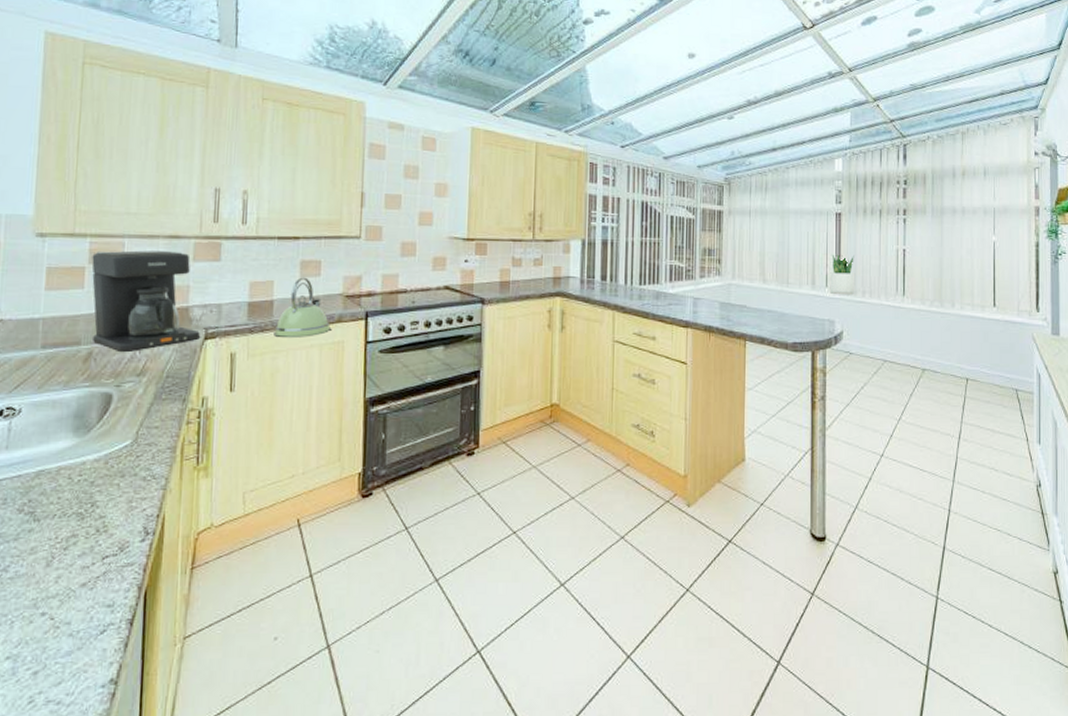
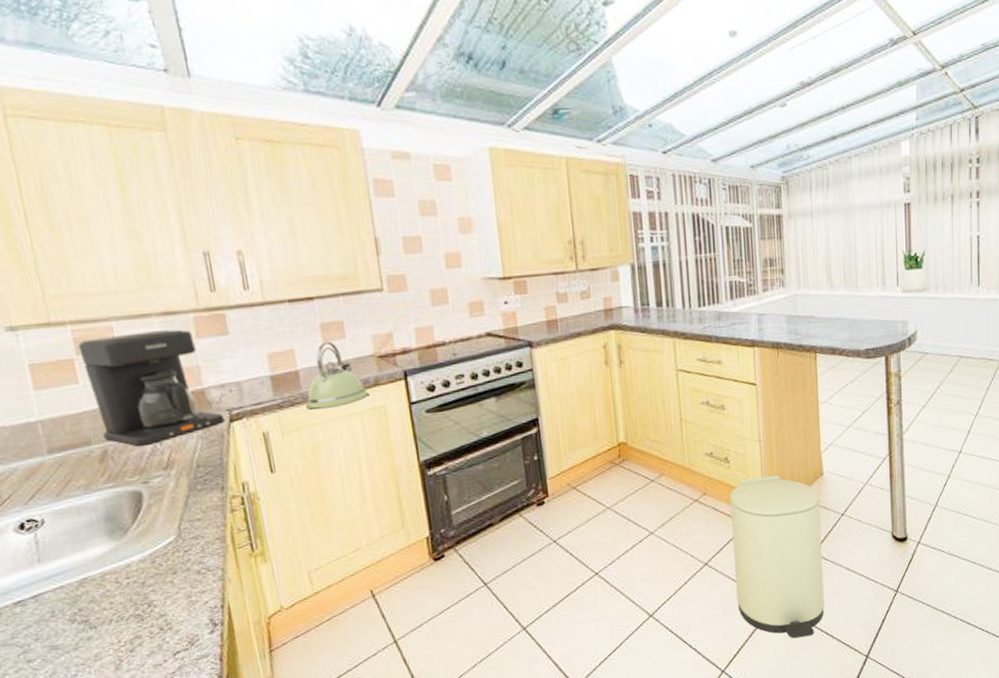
pedal bin: none [650,454,740,631] -> present [730,474,824,639]

